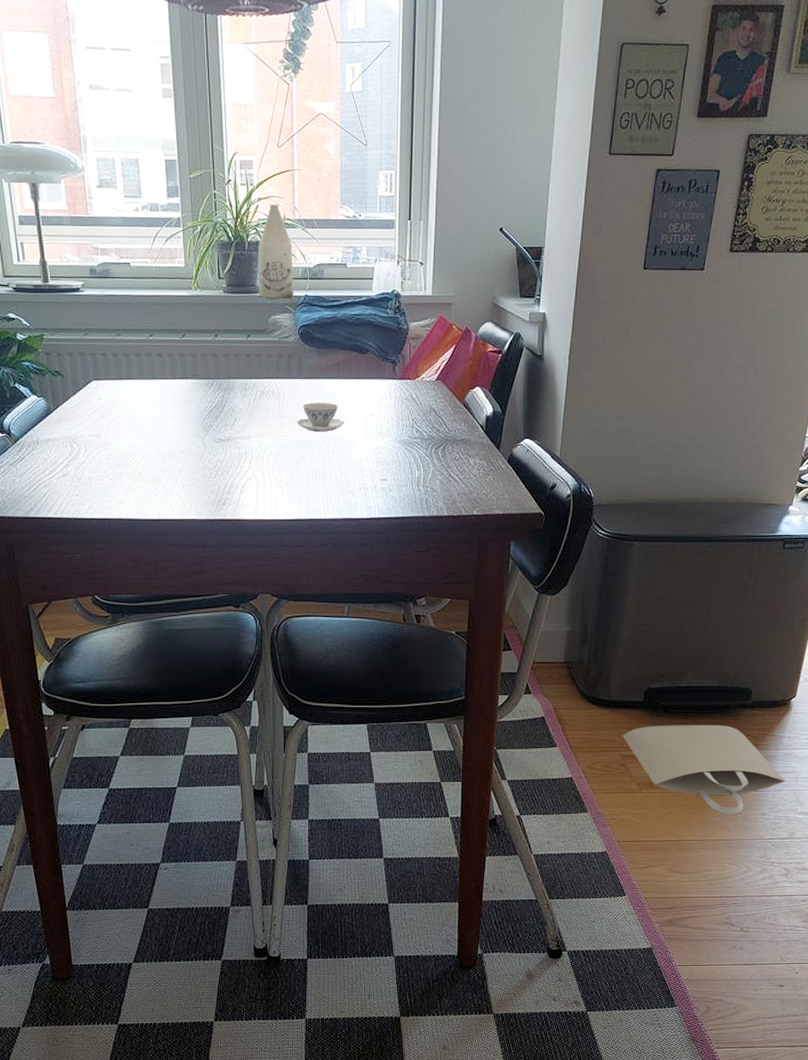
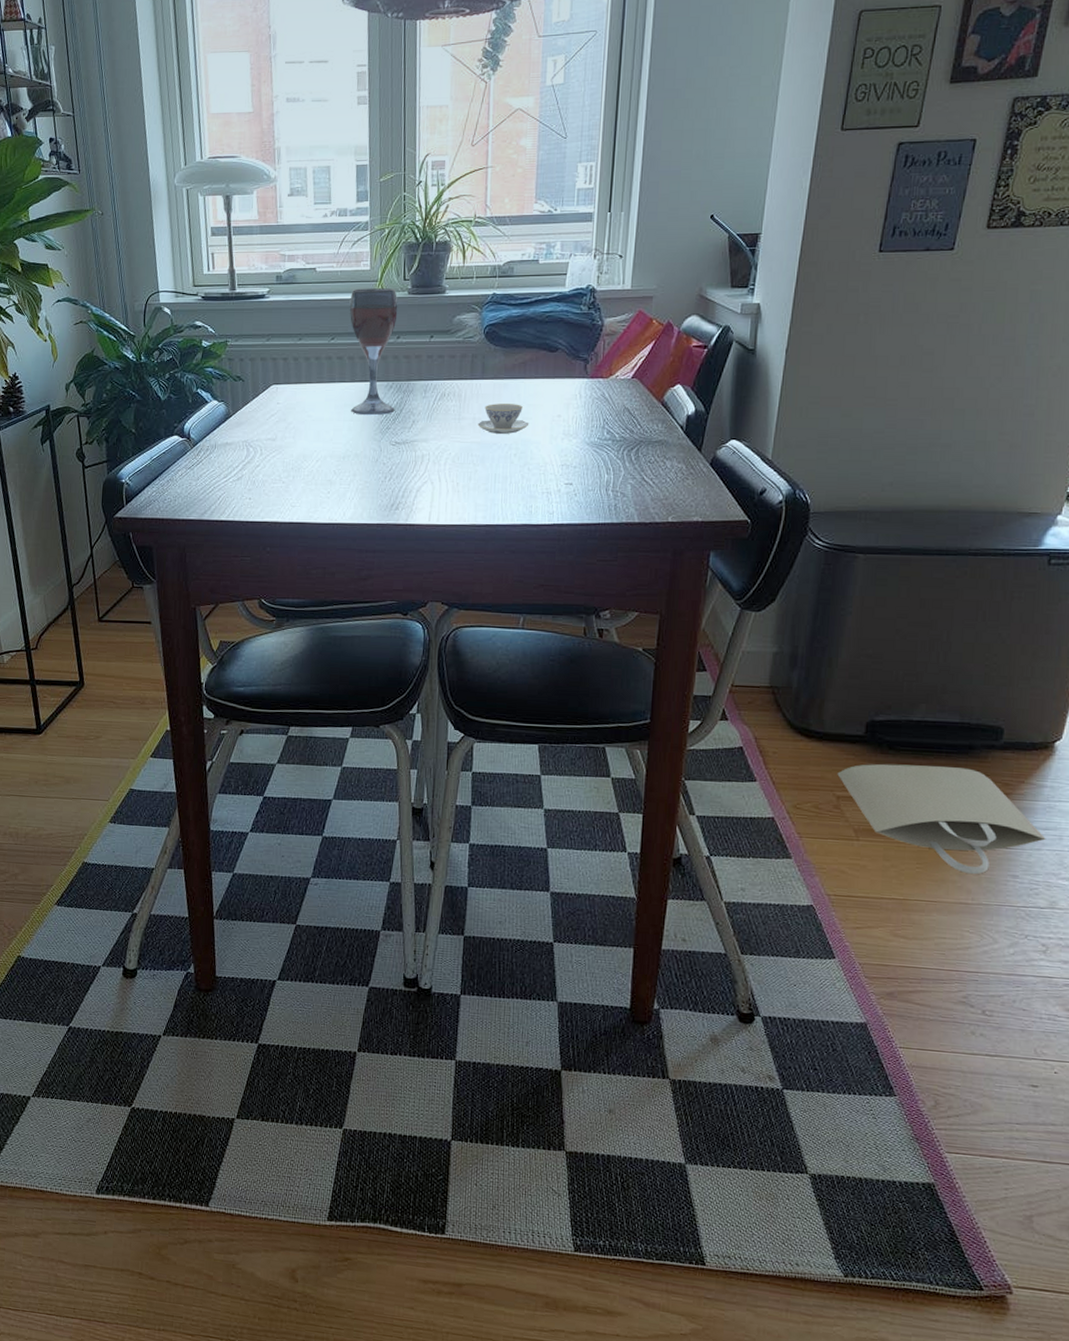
cup: none [166,285,217,413] -> present [349,288,398,416]
decorative bottle: present [258,204,294,299] -> none [444,203,482,298]

